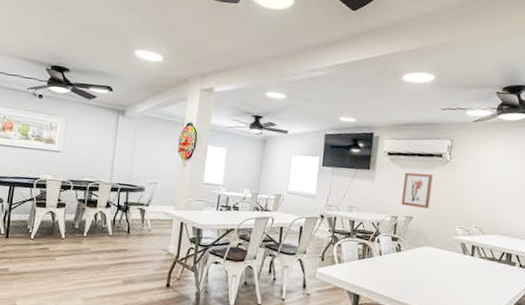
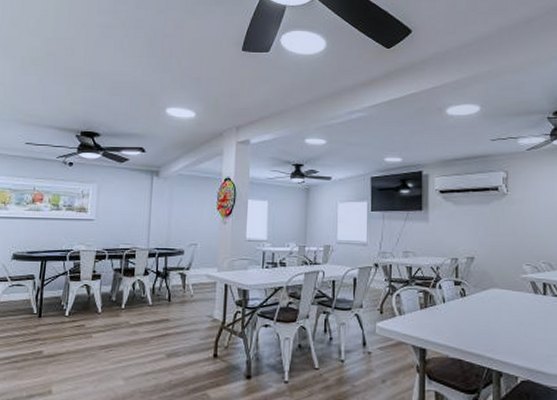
wall art: present [401,172,433,209] -> none [460,209,491,247]

